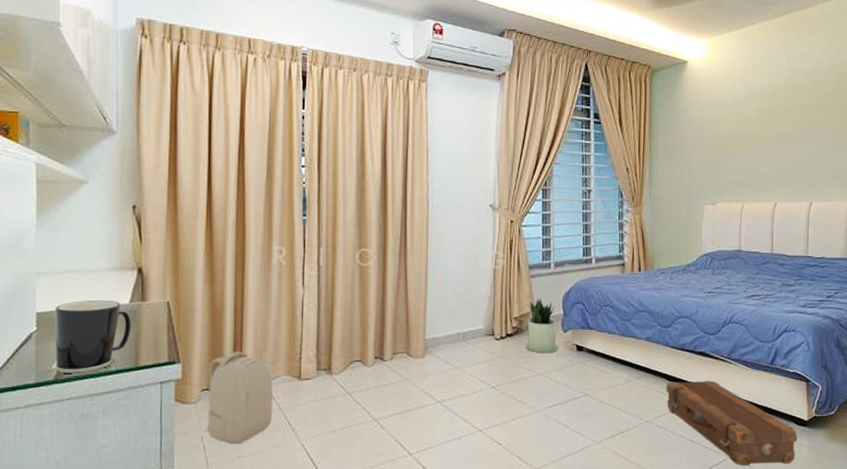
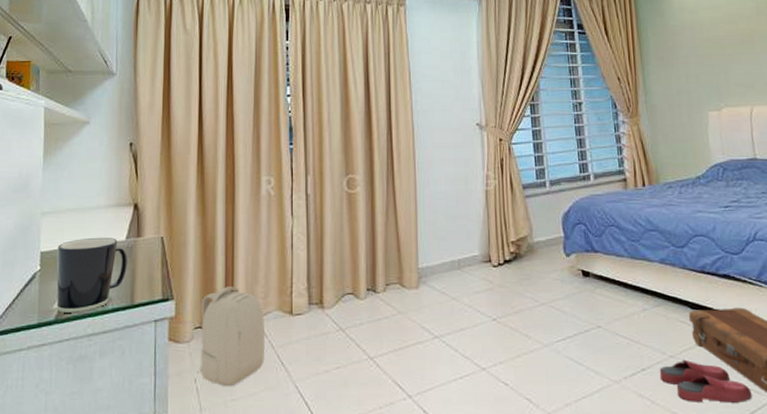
planter: present [524,298,559,354] -> none [524,219,563,281]
slippers: none [635,424,711,460] -> present [659,359,752,403]

